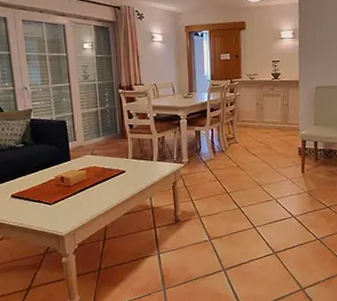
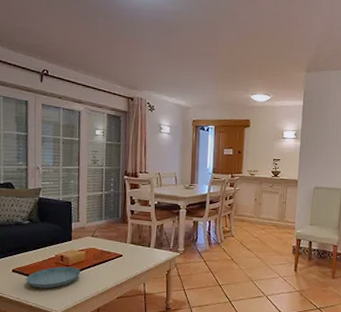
saucer: none [26,187,84,212] -> present [25,266,81,289]

